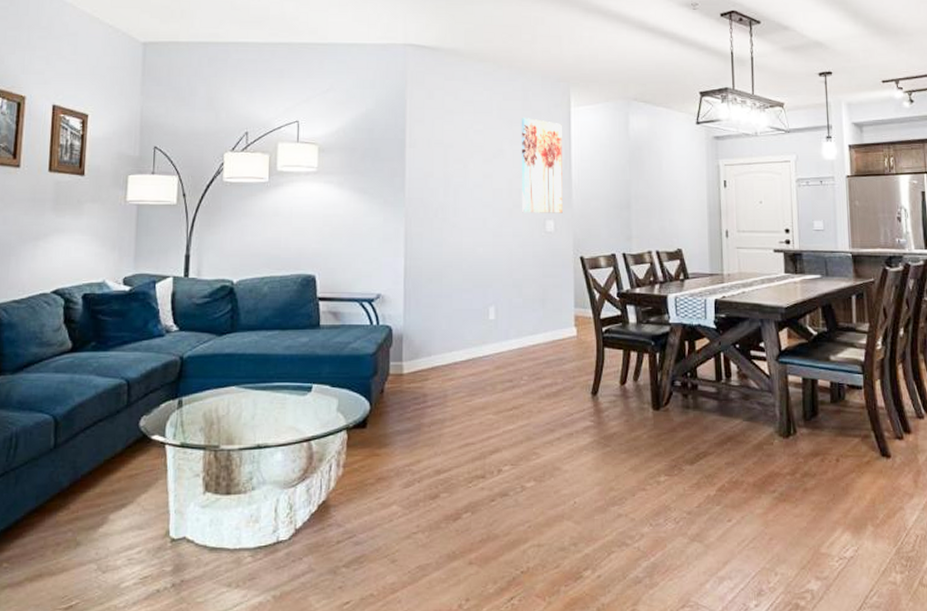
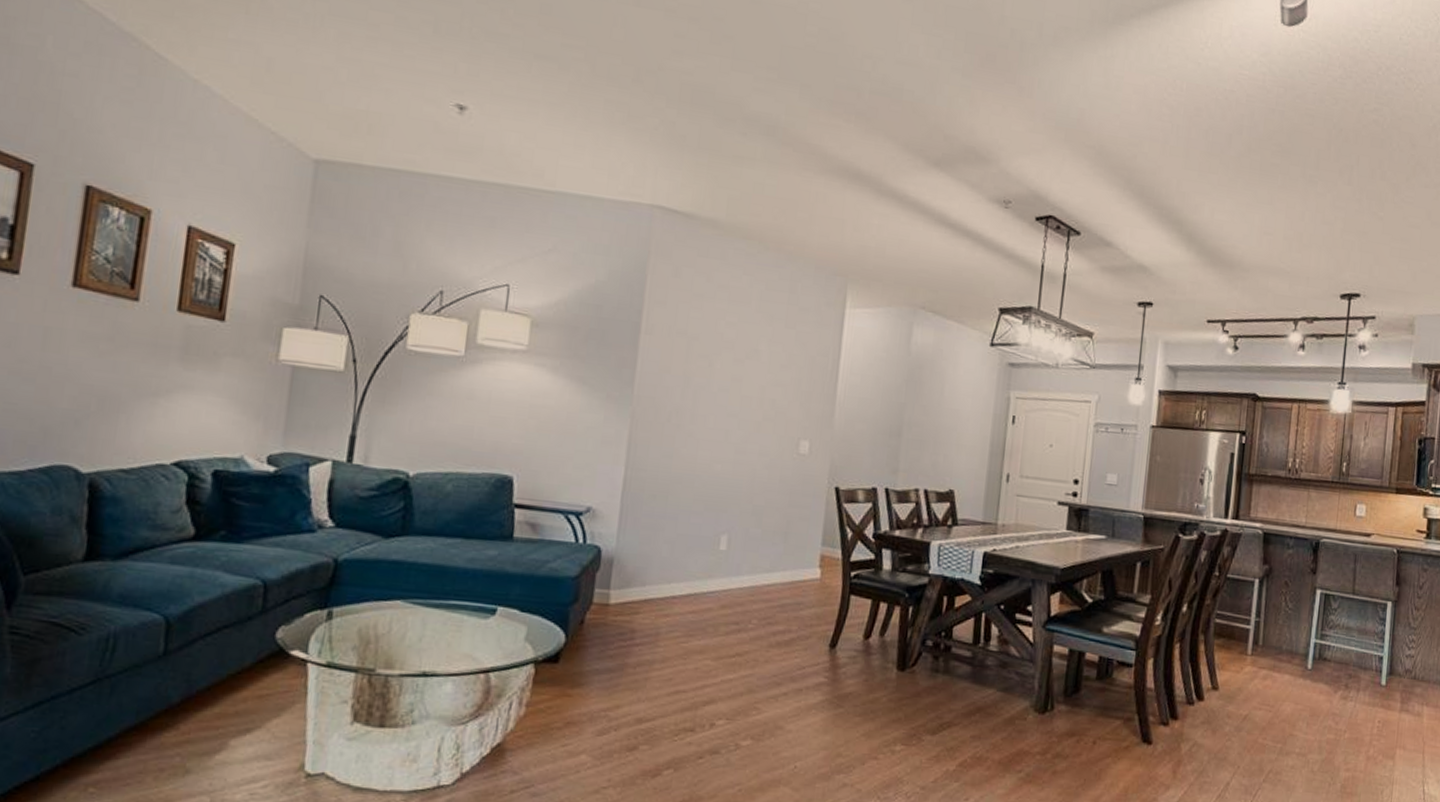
wall art: present [521,118,563,213] -> none [773,314,833,434]

